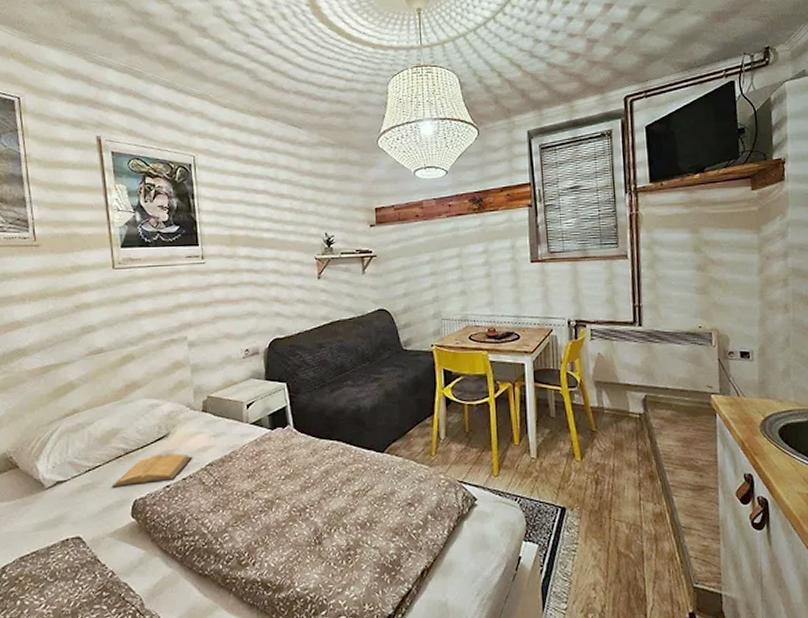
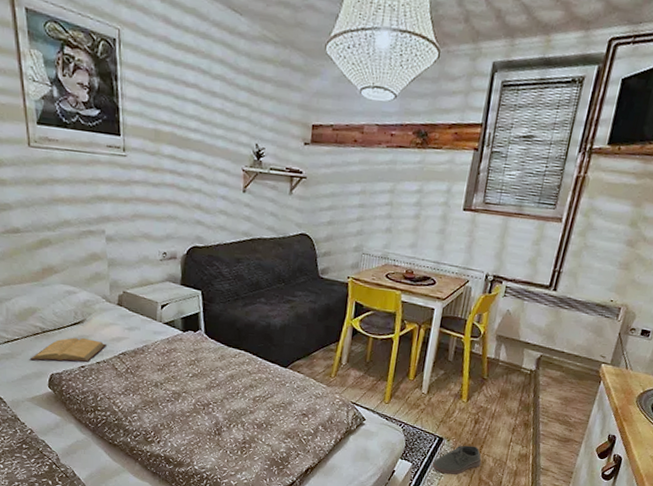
shoe: none [561,512,615,551] -> present [432,444,482,475]

